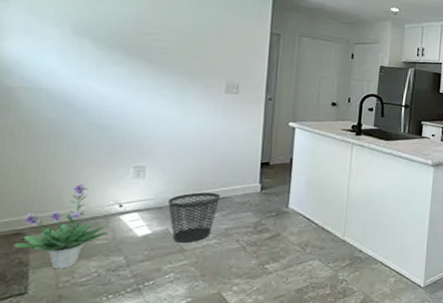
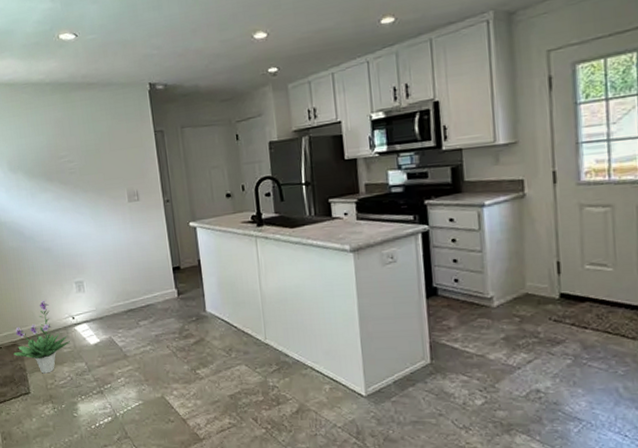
wastebasket: present [168,192,220,242] -> none [106,300,146,349]

